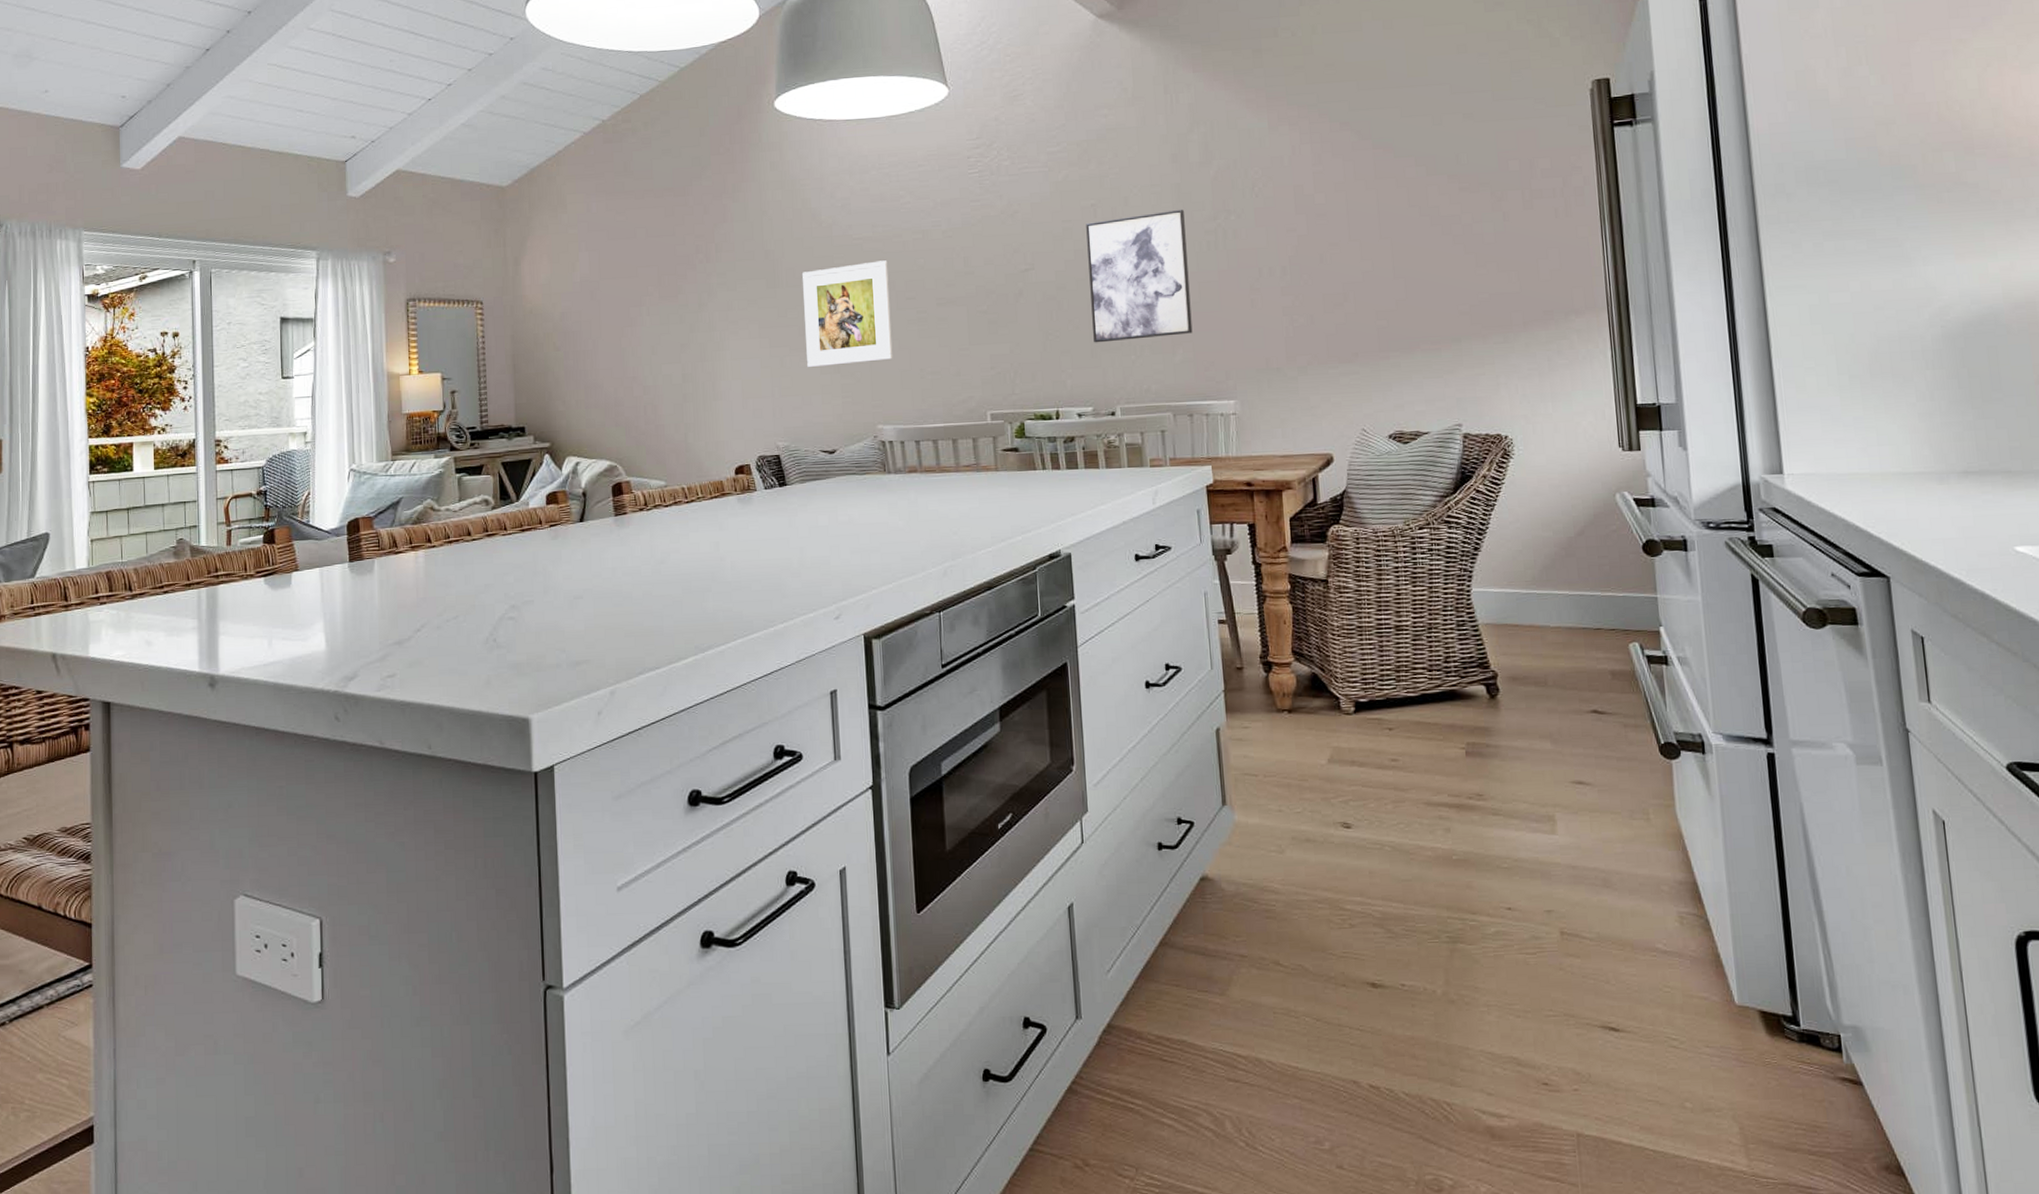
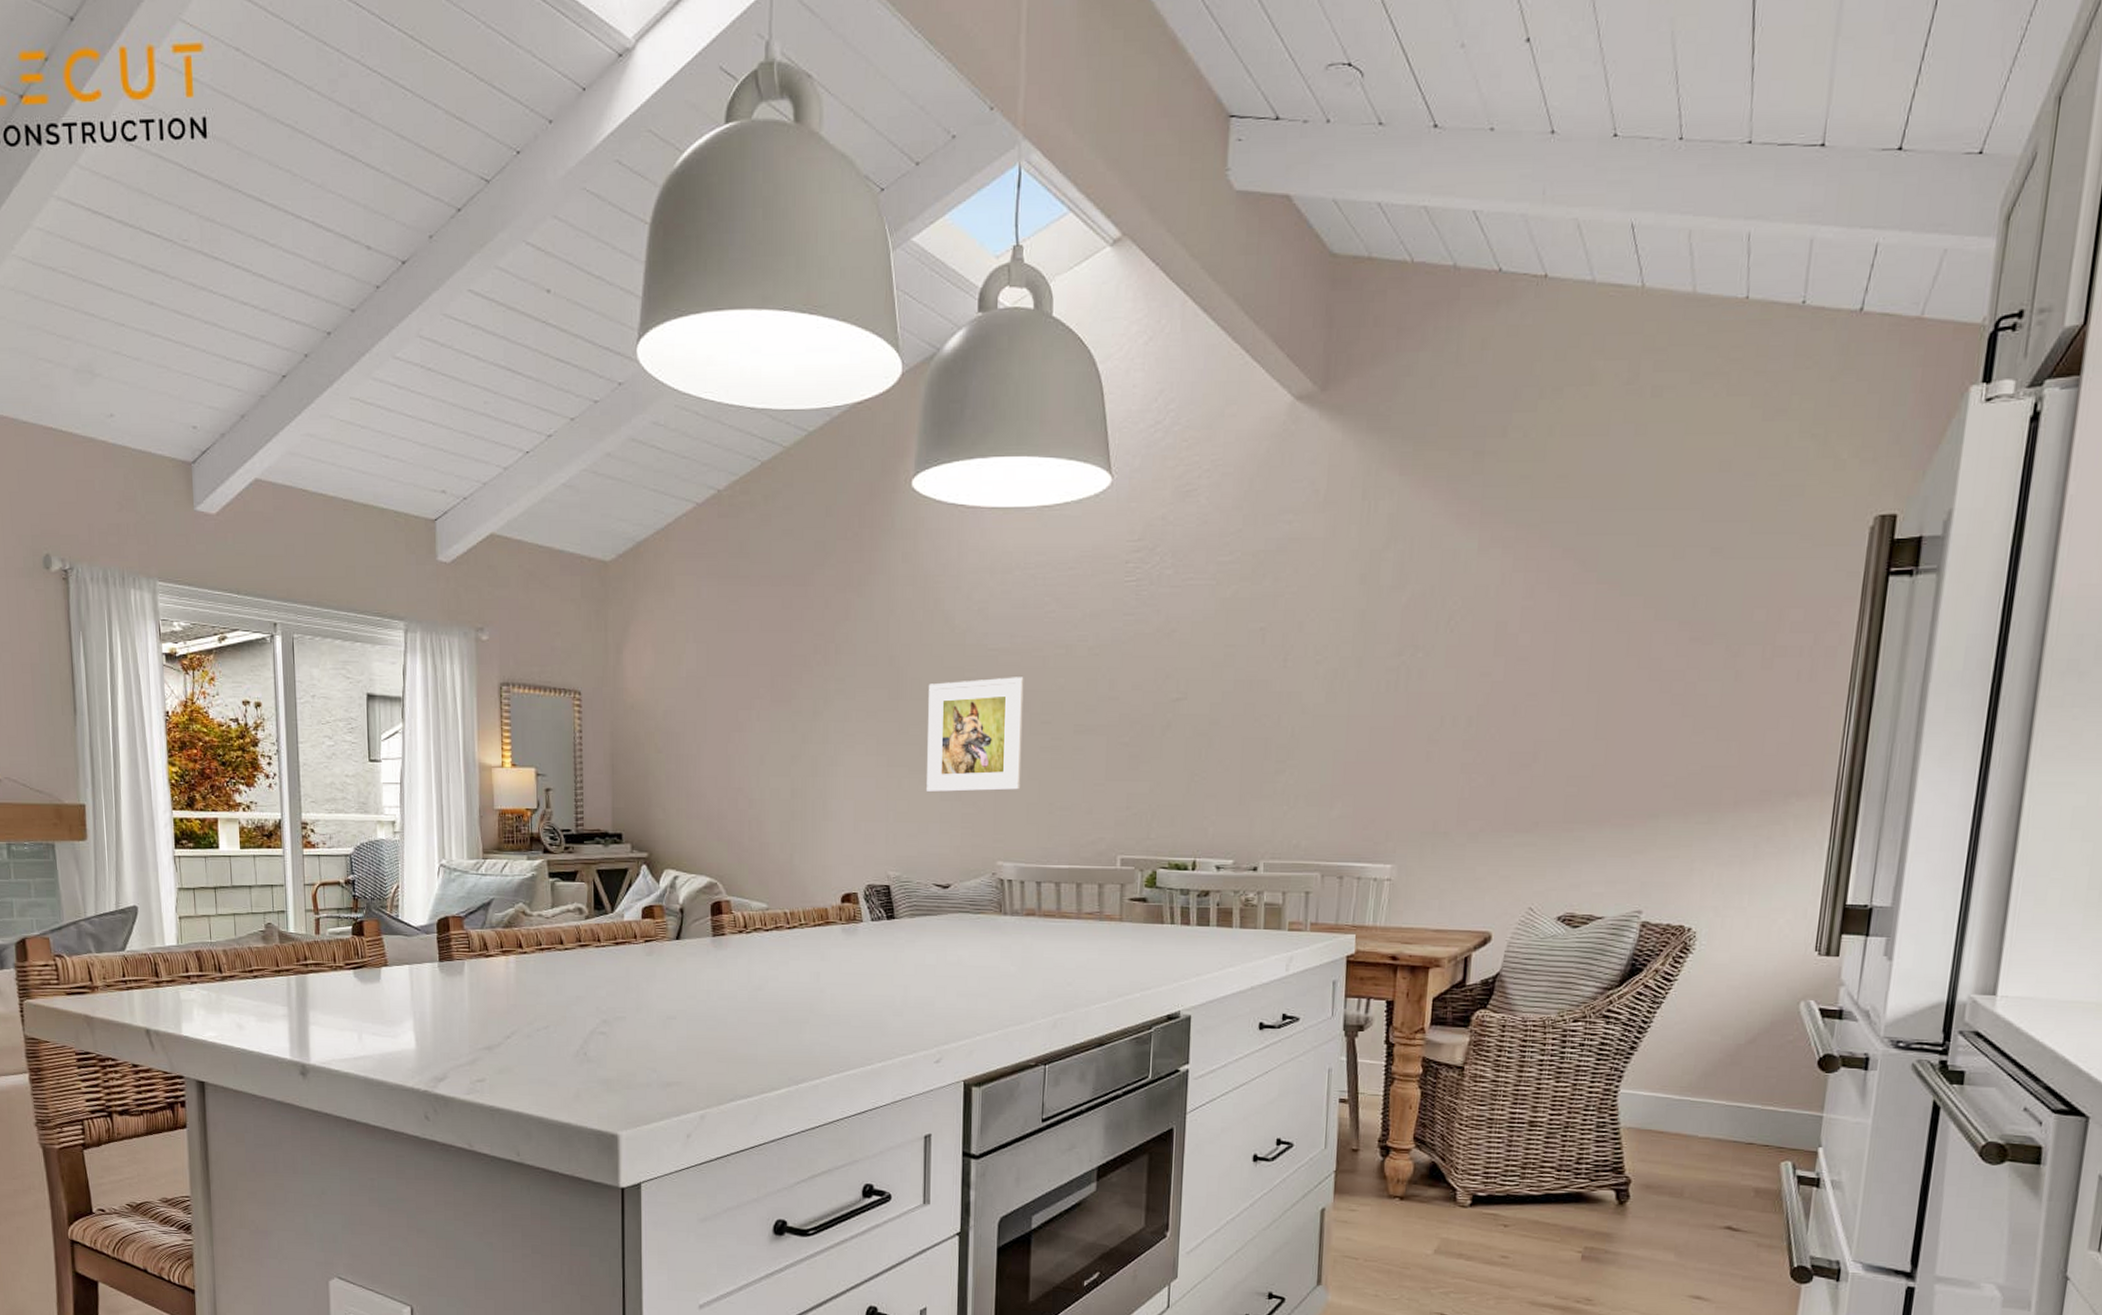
wall art: present [1086,209,1193,343] -> none [1244,640,1365,789]

